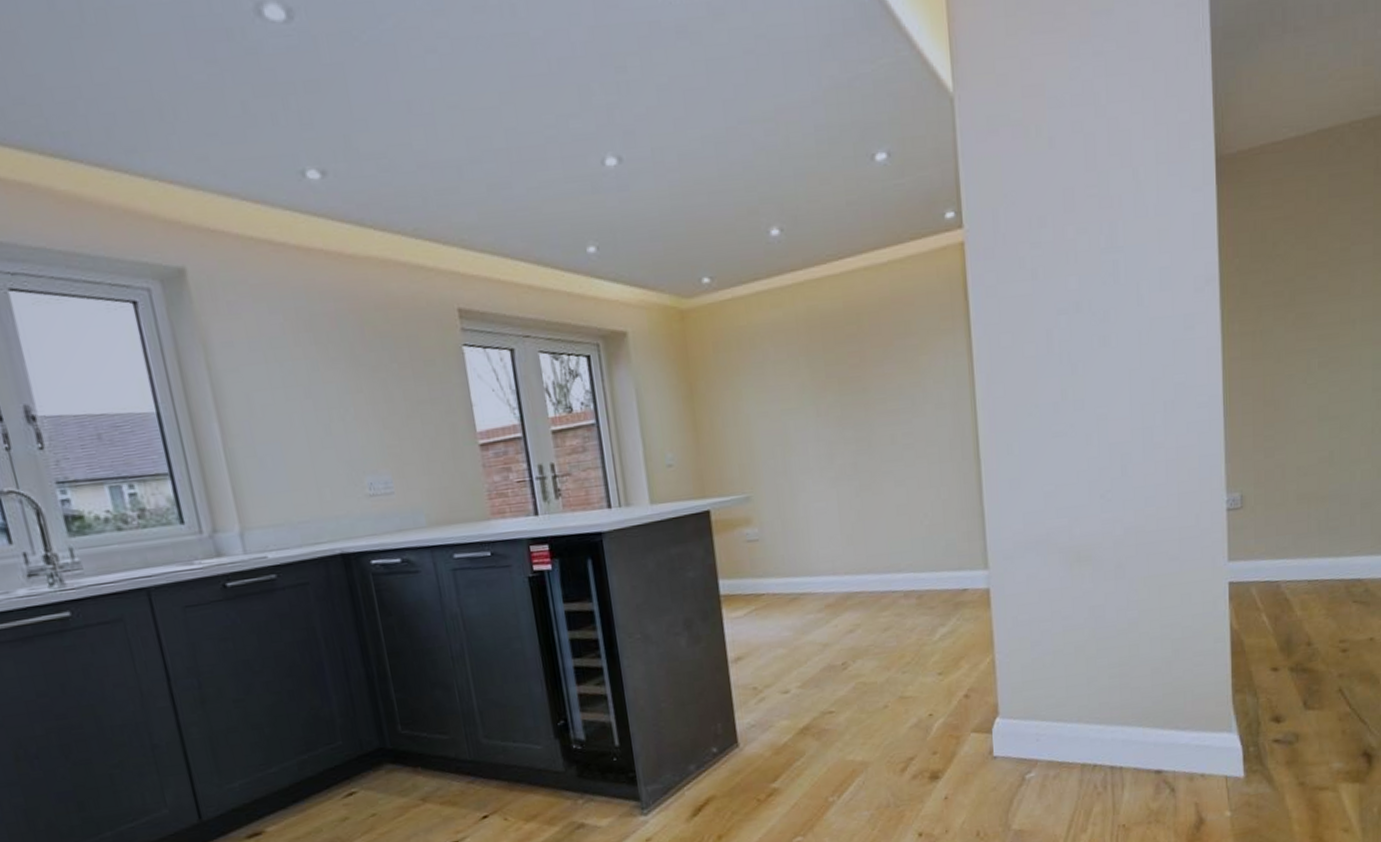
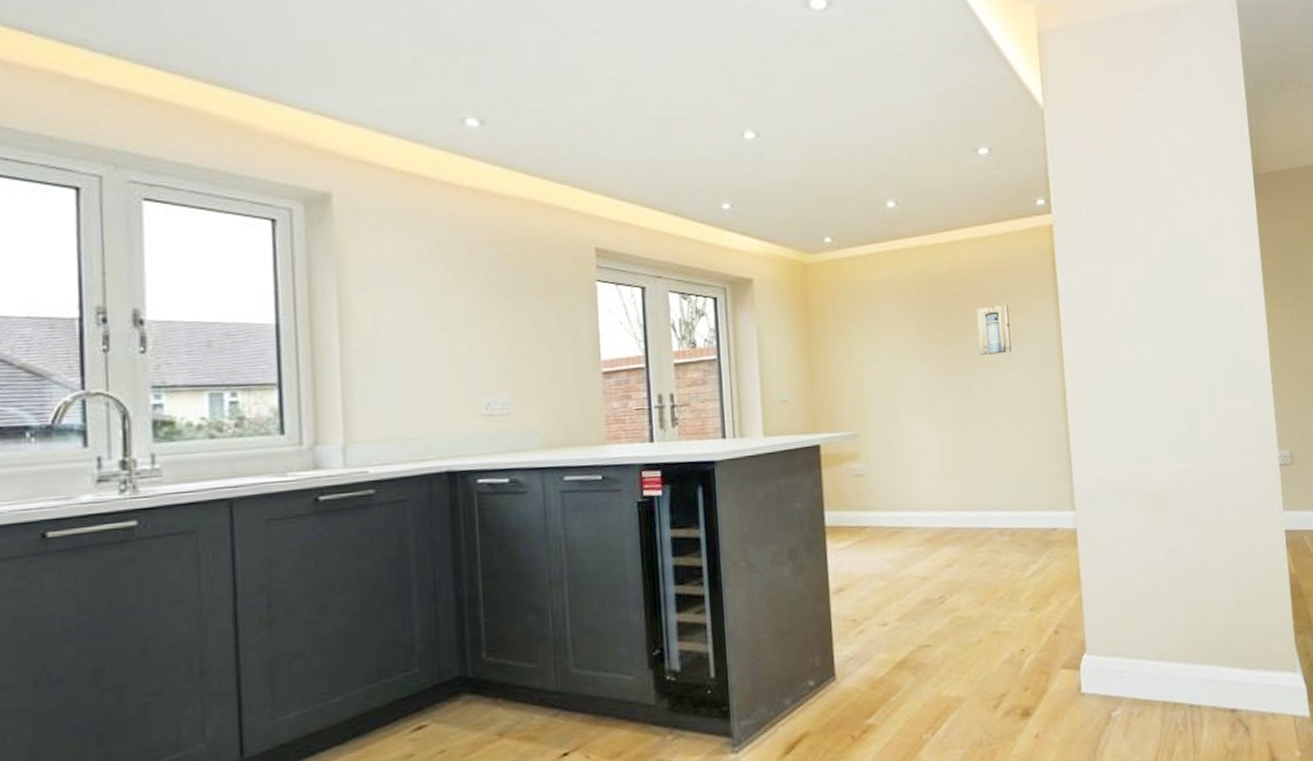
wall art: none [875,341,918,404] -> present [976,304,1012,356]

